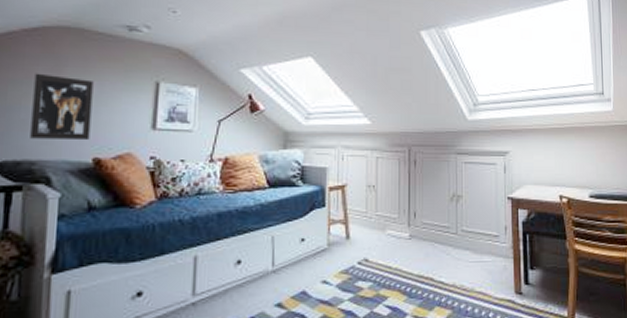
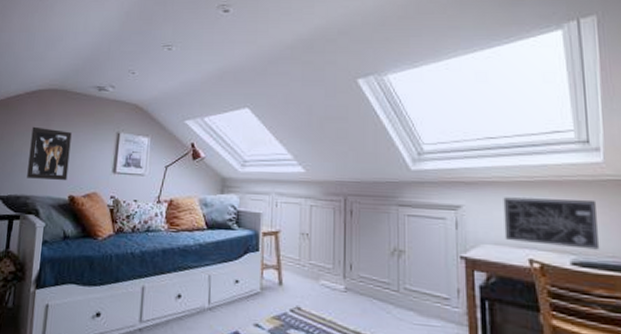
wall art: none [541,143,609,184] -> present [503,197,600,250]

